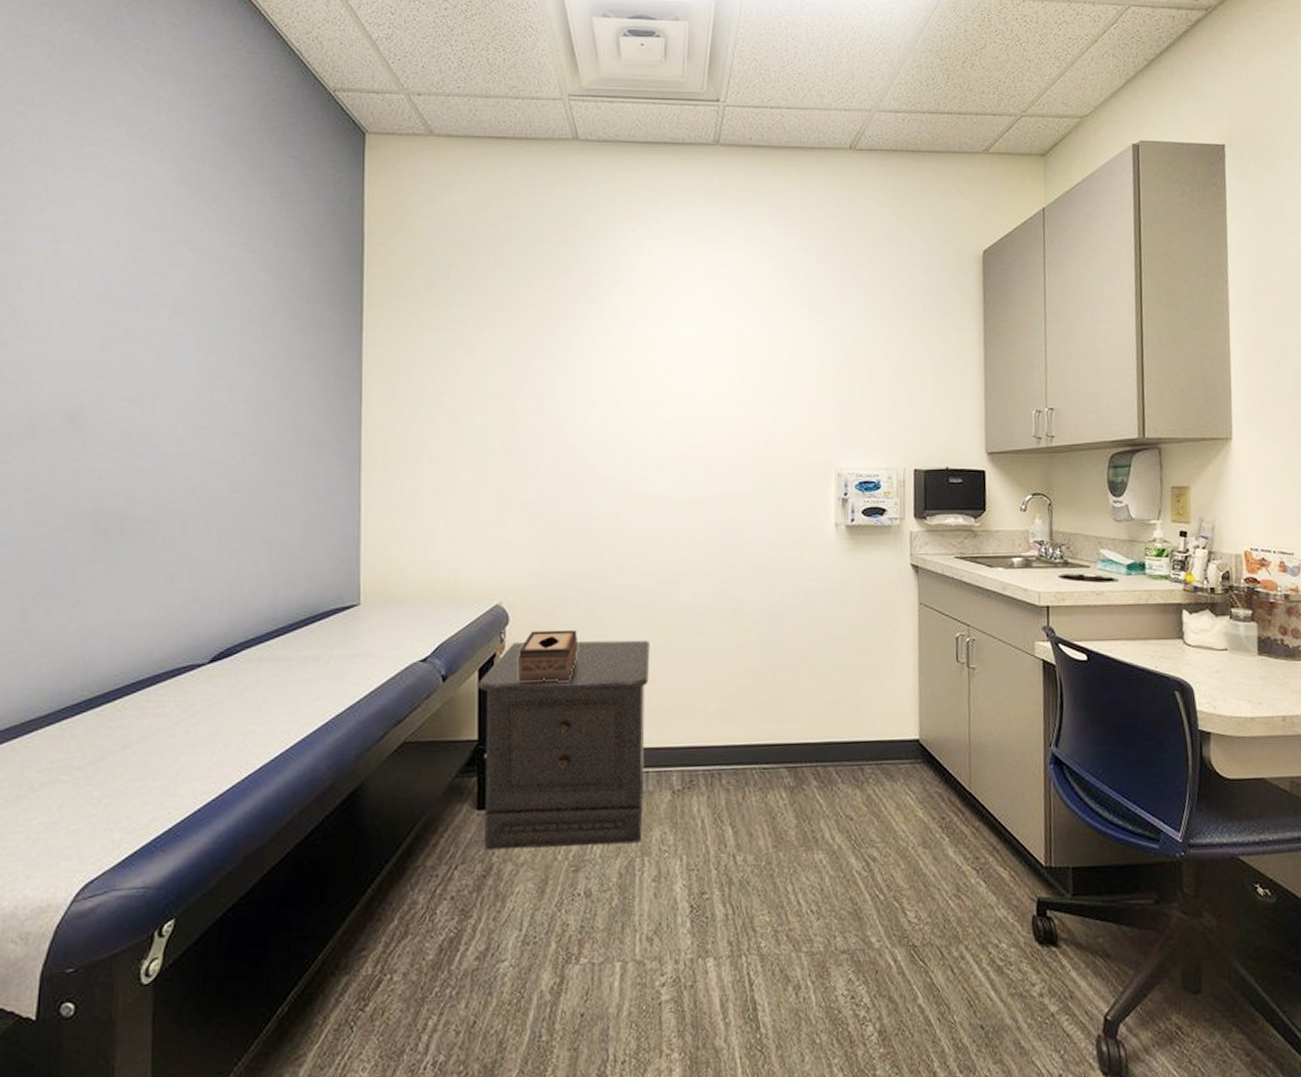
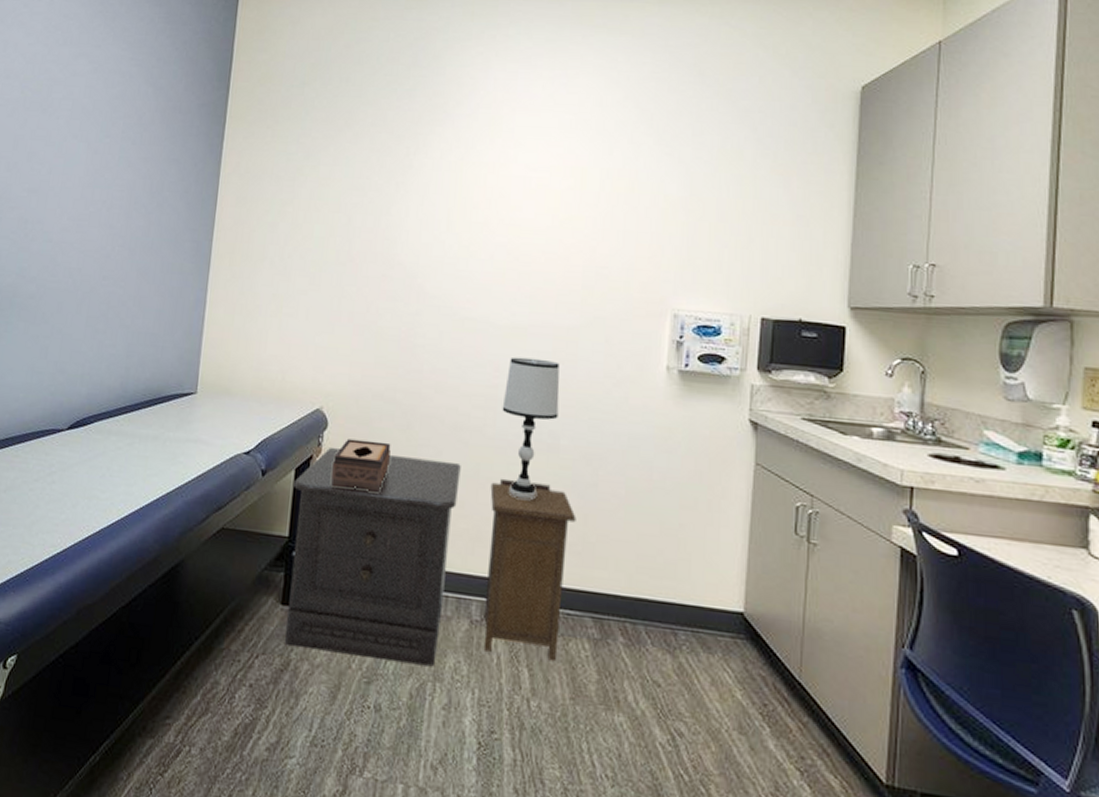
nightstand: none [680,648,765,818] -> present [483,478,576,662]
table lamp: none [685,529,740,666] -> present [502,357,560,500]

